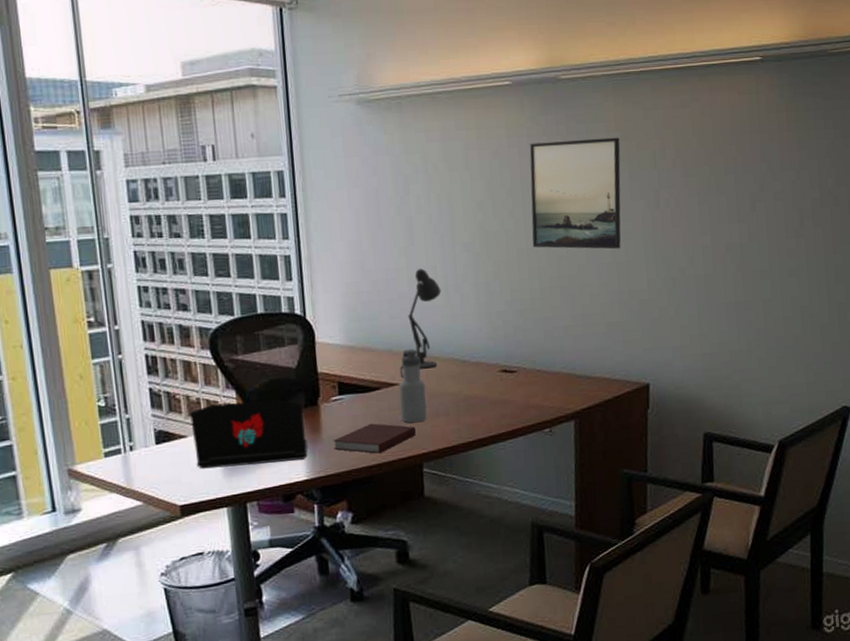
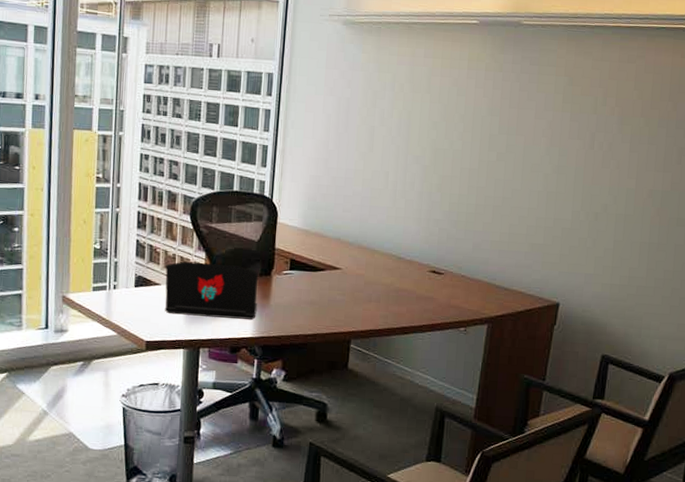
notebook: present [333,423,416,454] -> none [278,298,349,325]
water bottle: present [399,348,427,423] -> none [339,239,364,305]
desk lamp: present [408,268,442,369] -> none [358,172,390,260]
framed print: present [530,137,621,250] -> none [475,77,567,180]

